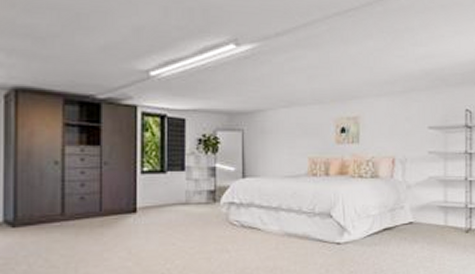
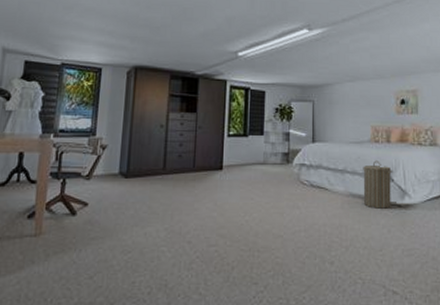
laundry hamper: none [299,195,332,248] -> present [363,160,393,209]

